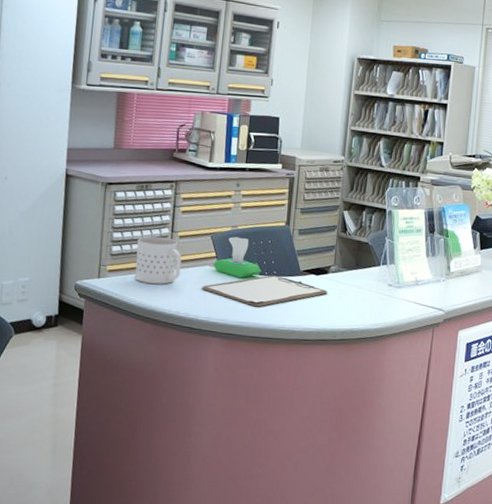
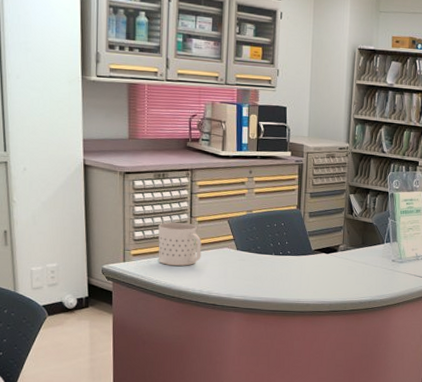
clipboard: present [202,275,328,307] -> none [222,254,337,284]
wet wipes pack: present [213,236,262,278] -> none [231,220,277,259]

